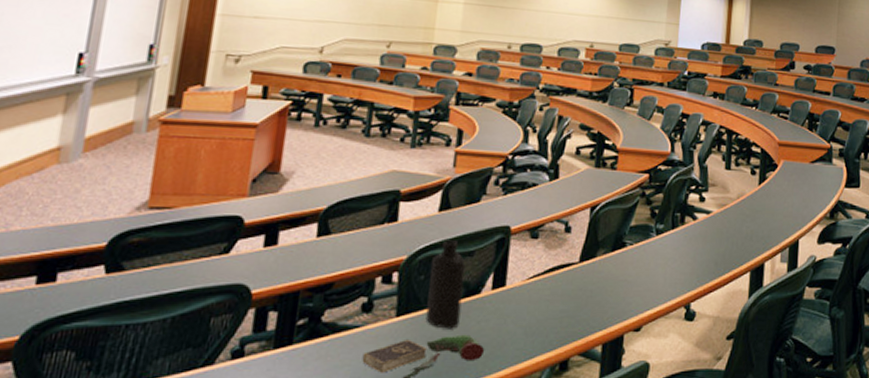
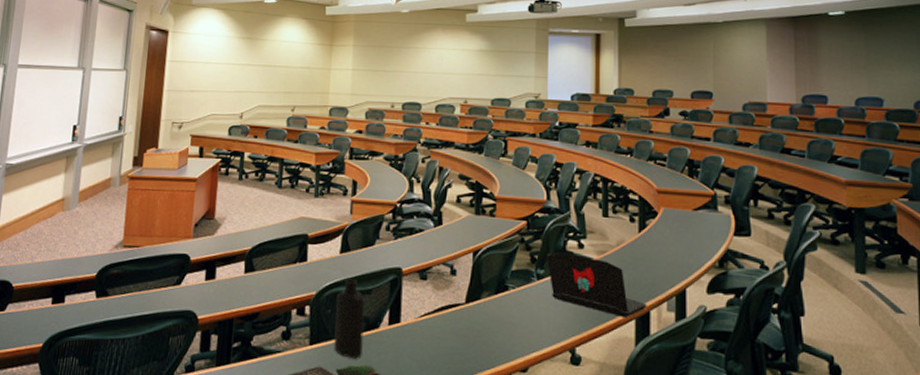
laptop: none [666,206,762,270] -> present [546,252,647,317]

